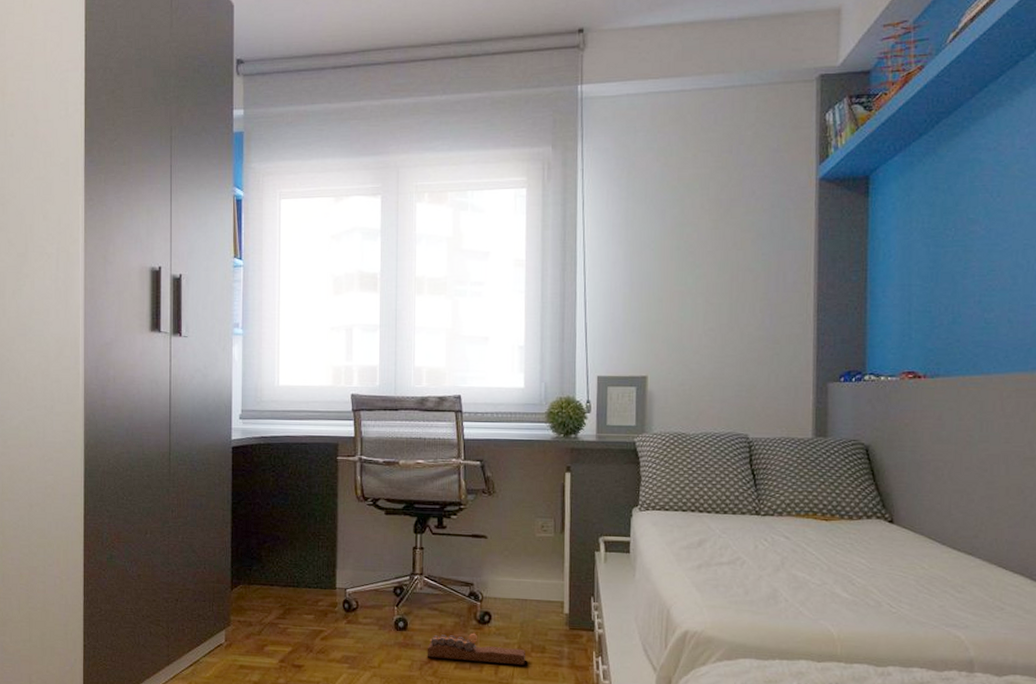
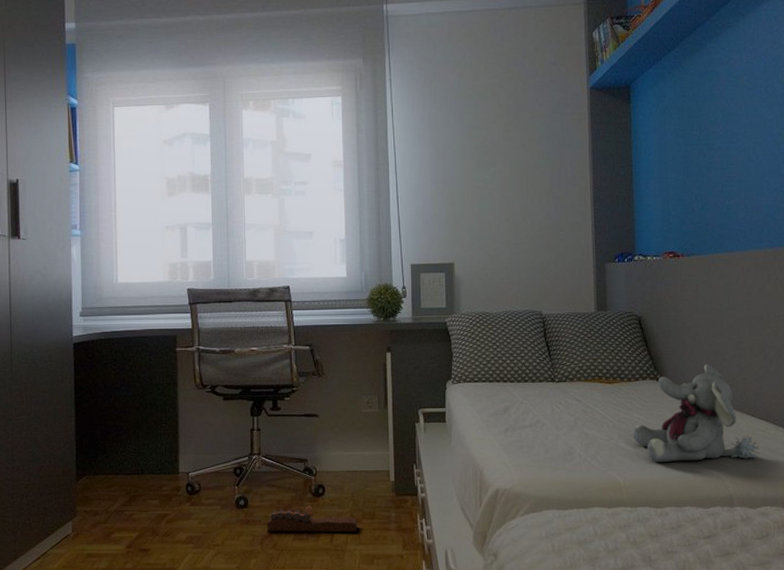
plush elephant: none [851,504,1011,618] -> present [632,364,759,463]

